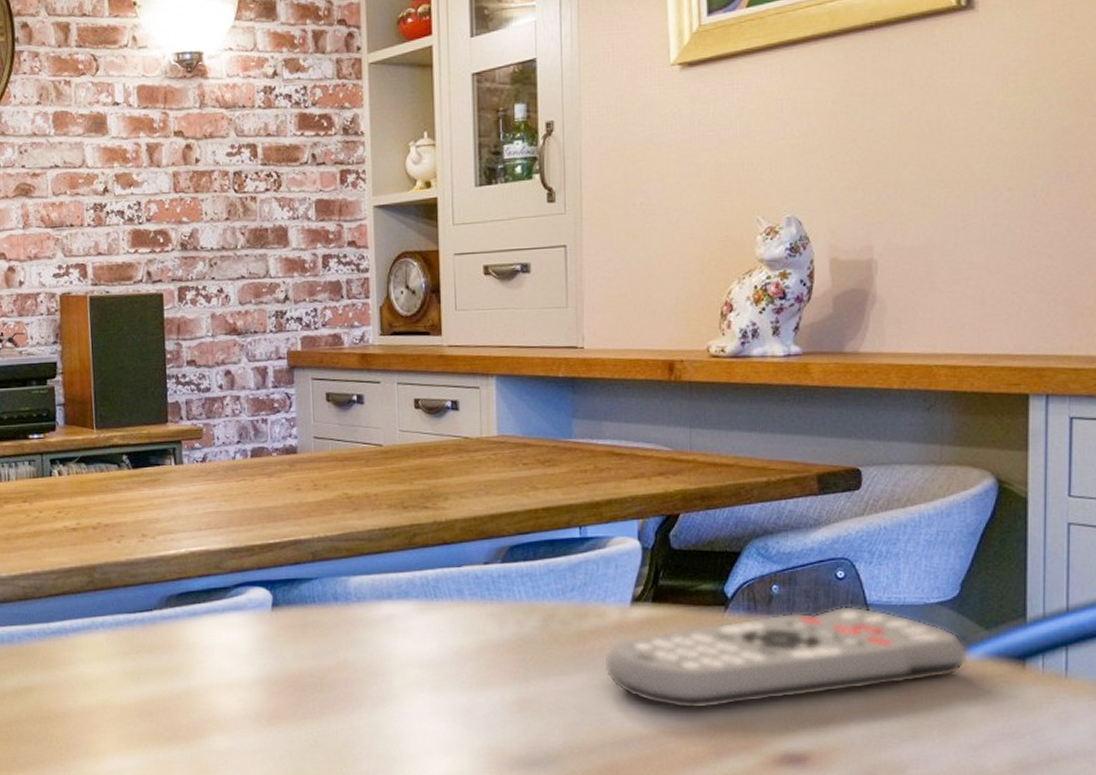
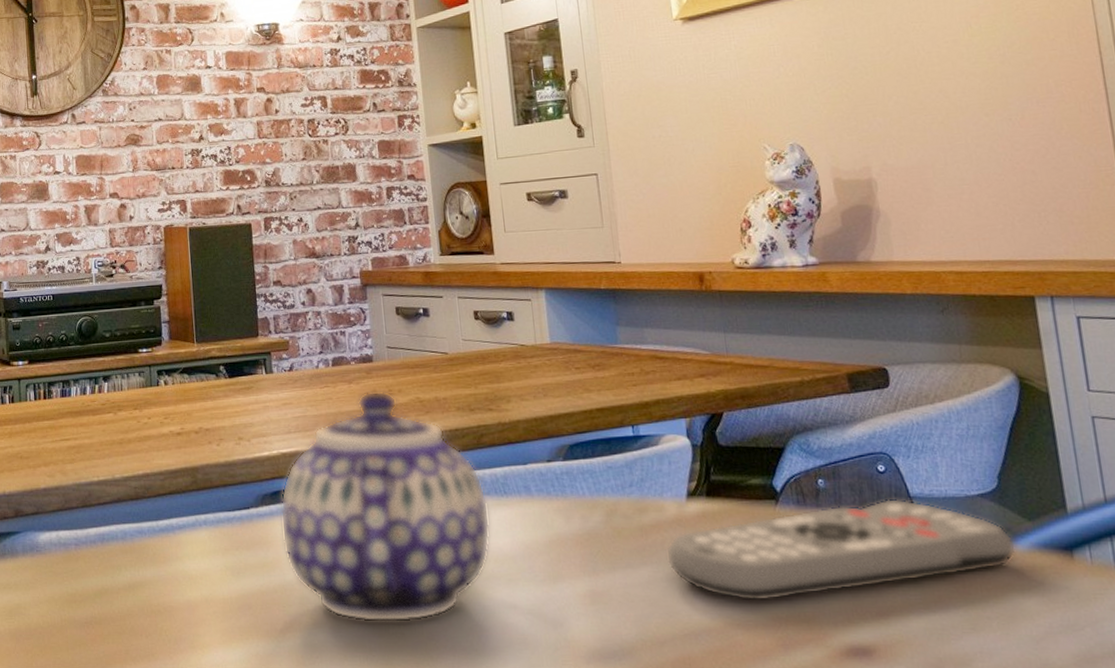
teapot: none [186,485,417,729] -> present [280,391,491,622]

